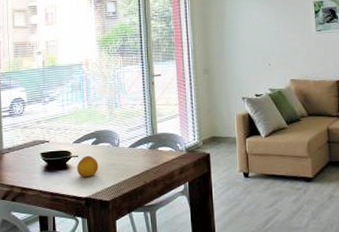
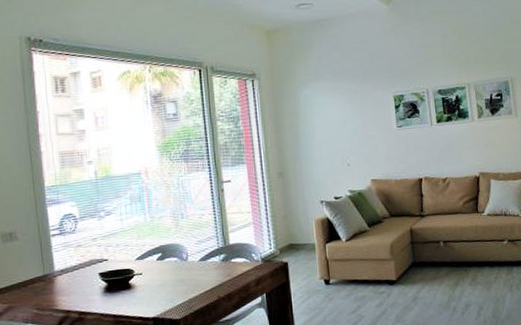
fruit: present [76,155,99,178] -> none [141,272,166,297]

